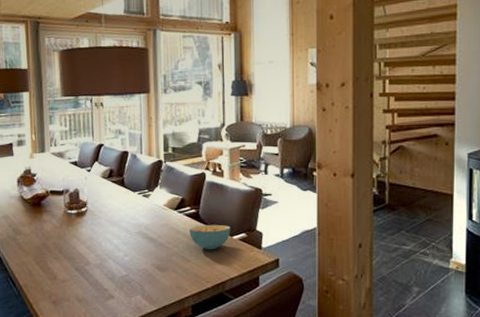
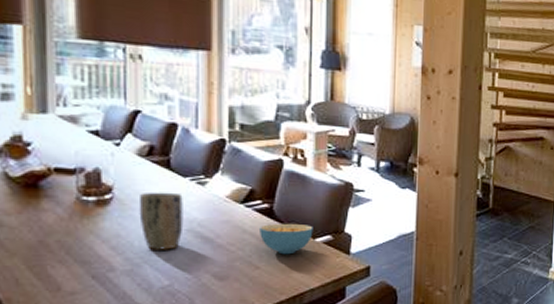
plant pot: none [104,204,135,248] -> present [139,192,184,250]

